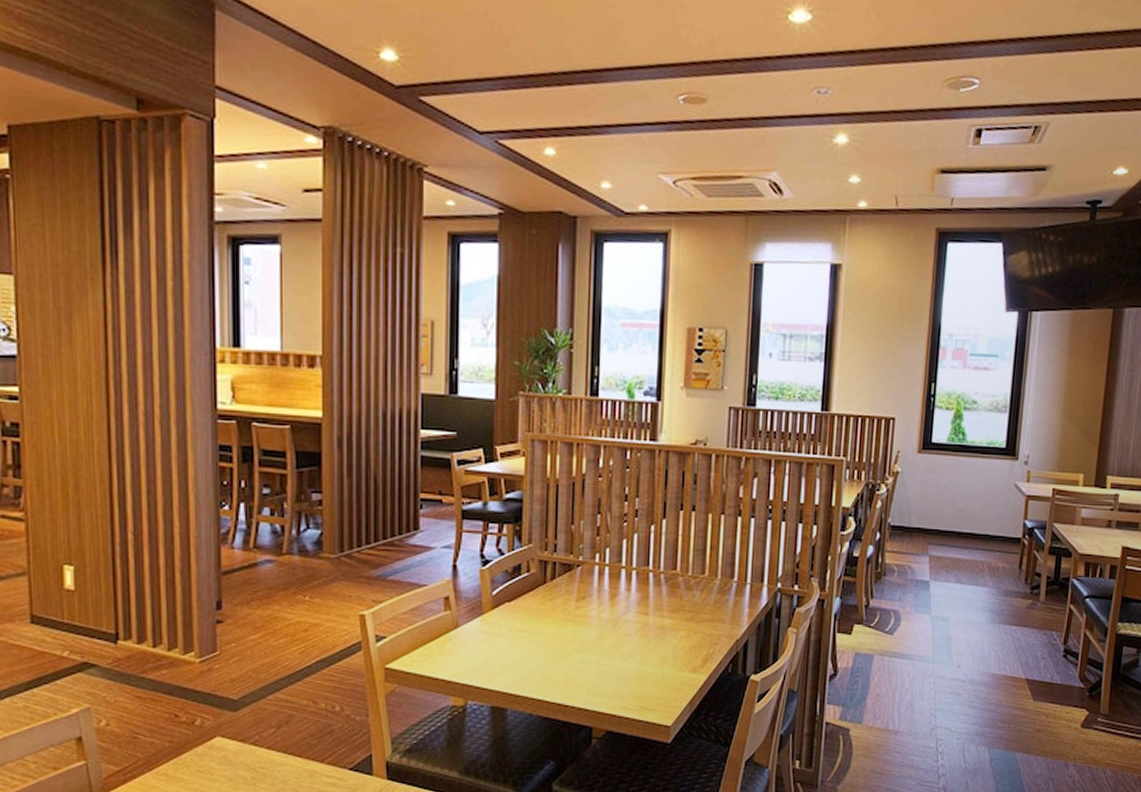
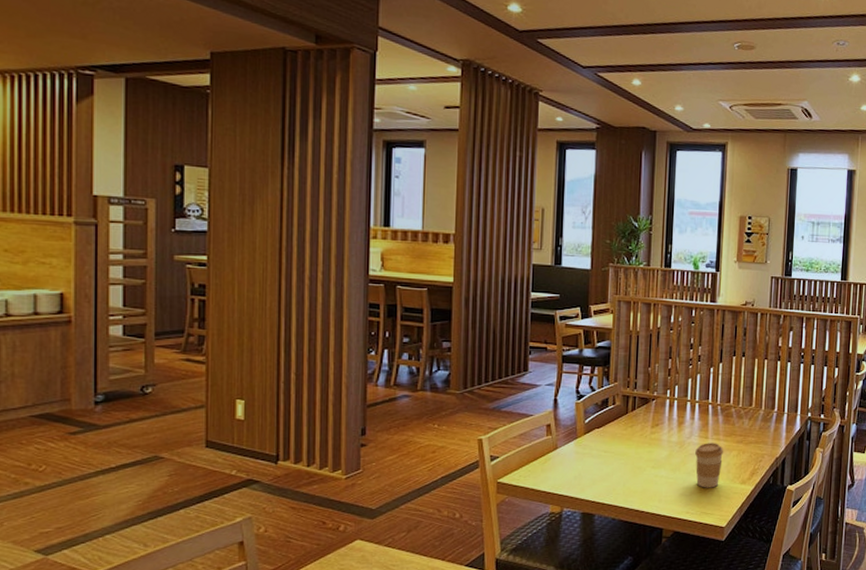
coffee cup: none [632,620,668,678] -> present [695,443,723,488]

